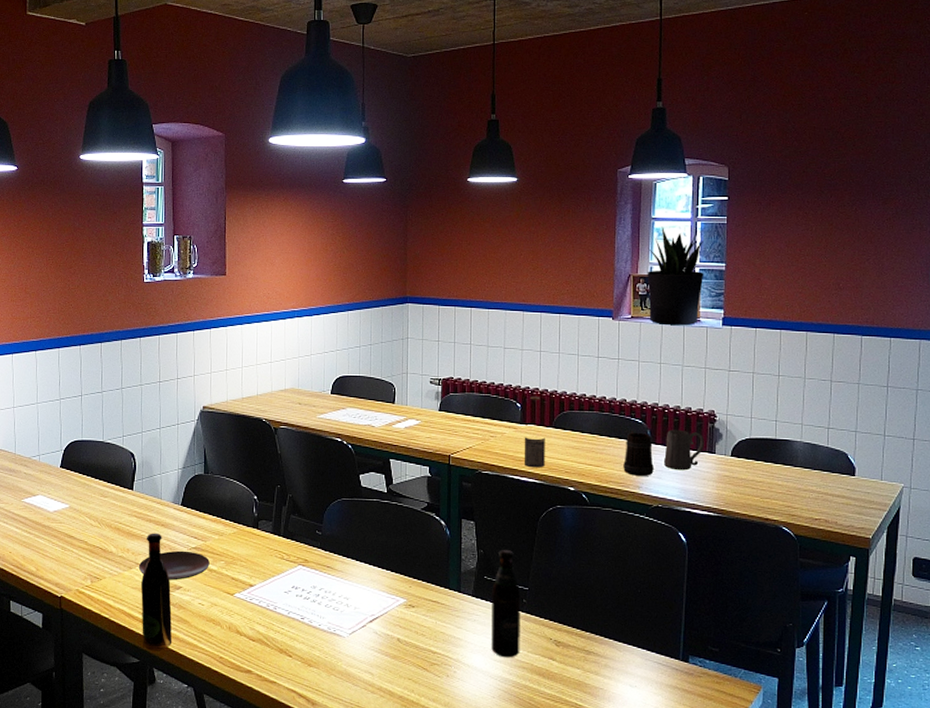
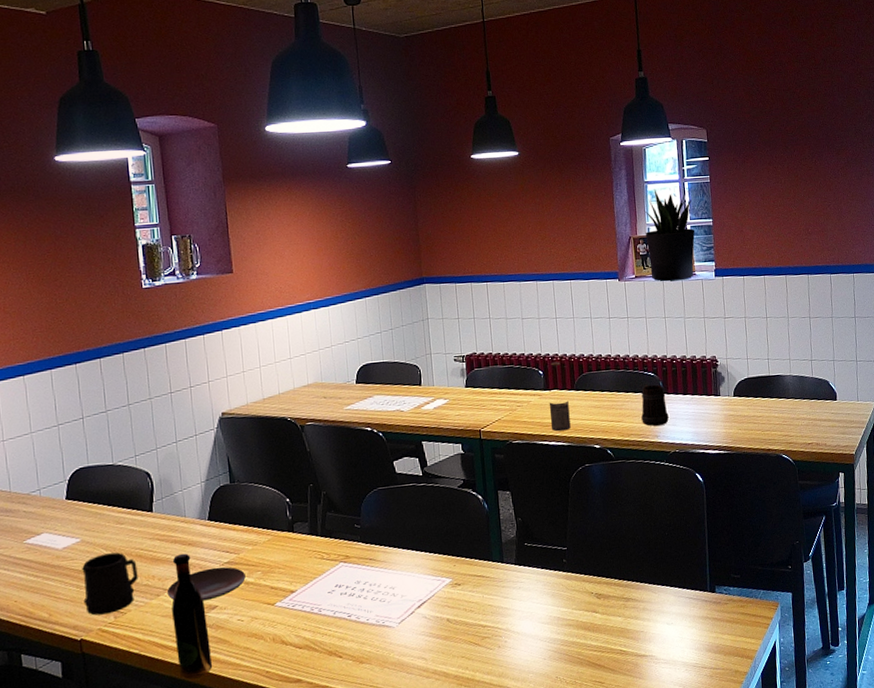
beer mug: none [66,522,115,577] -> present [82,552,138,616]
bottle: present [491,550,521,658] -> none [533,514,565,619]
beer mug: present [663,429,704,471] -> none [676,377,710,416]

